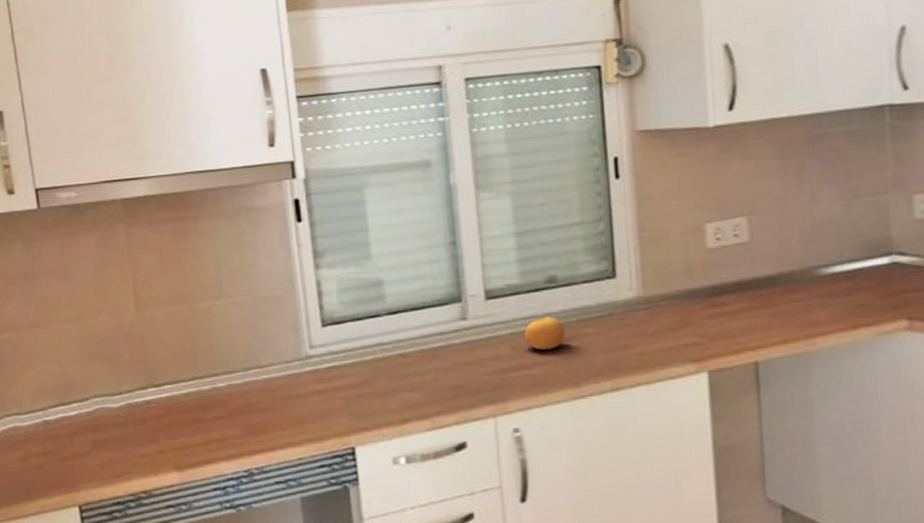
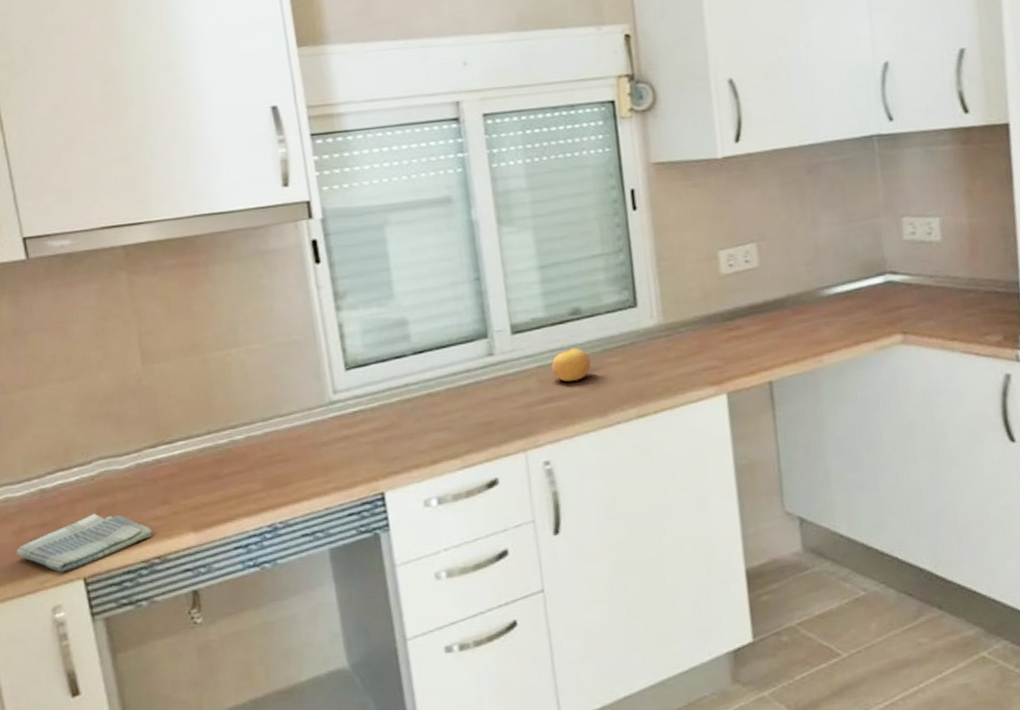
dish towel: none [22,447,141,498] -> present [16,514,153,572]

